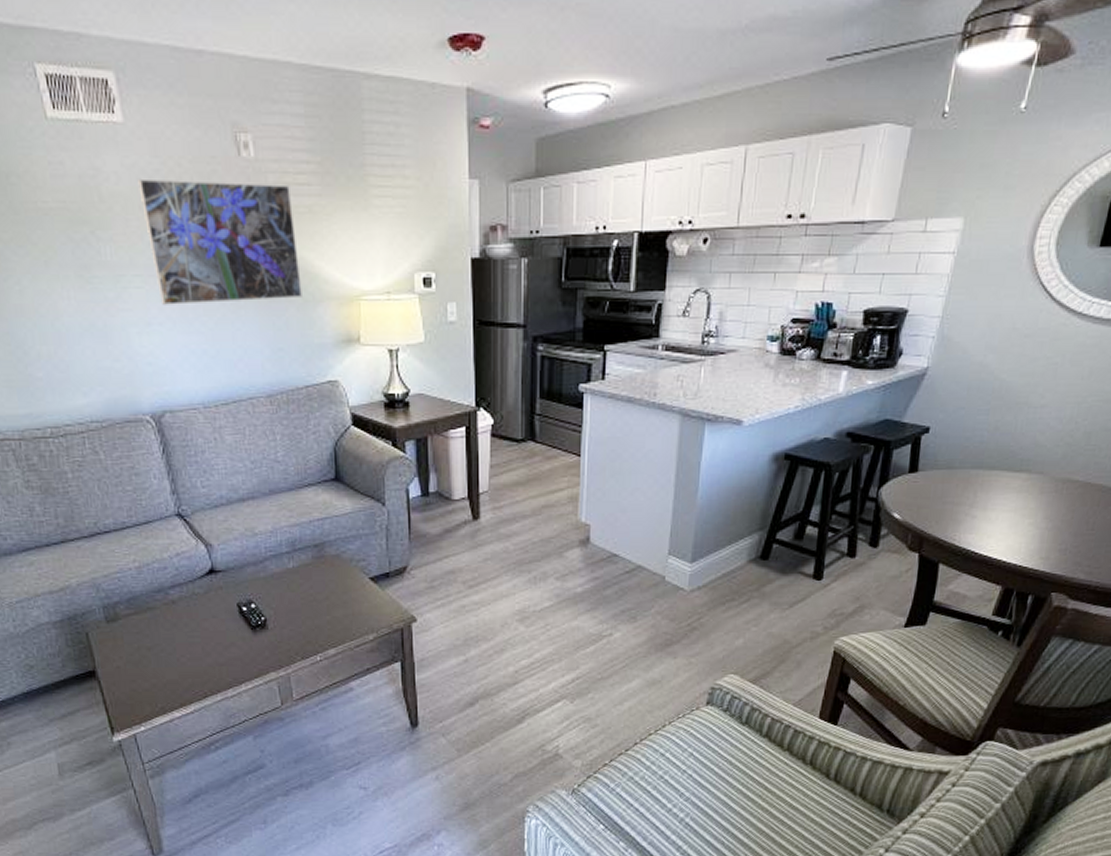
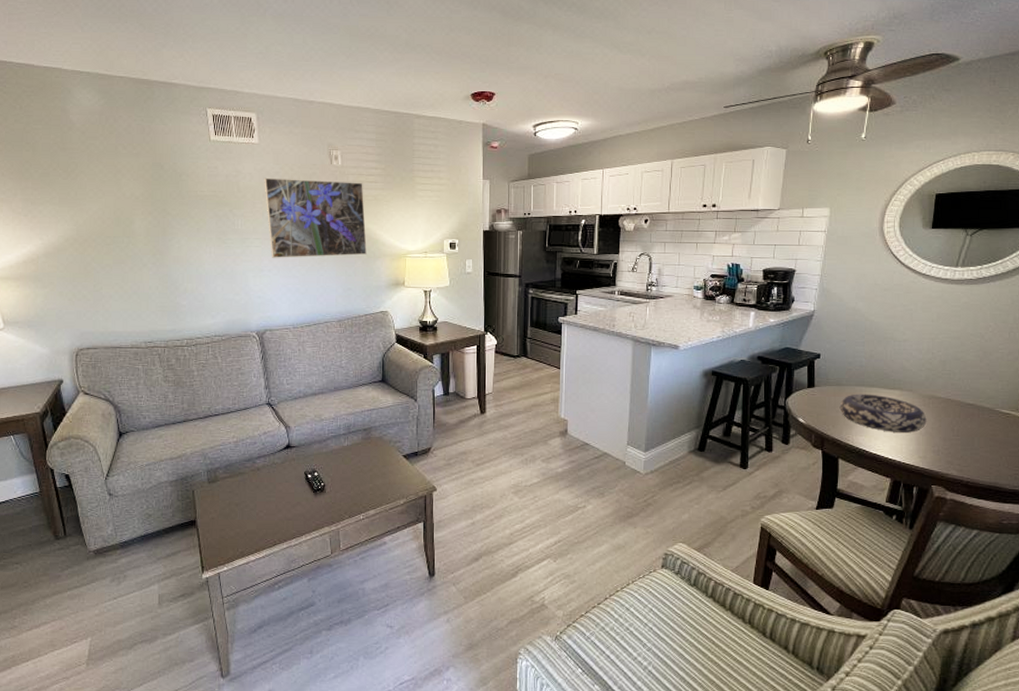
decorative bowl: none [947,479,1057,528] -> present [839,394,927,433]

